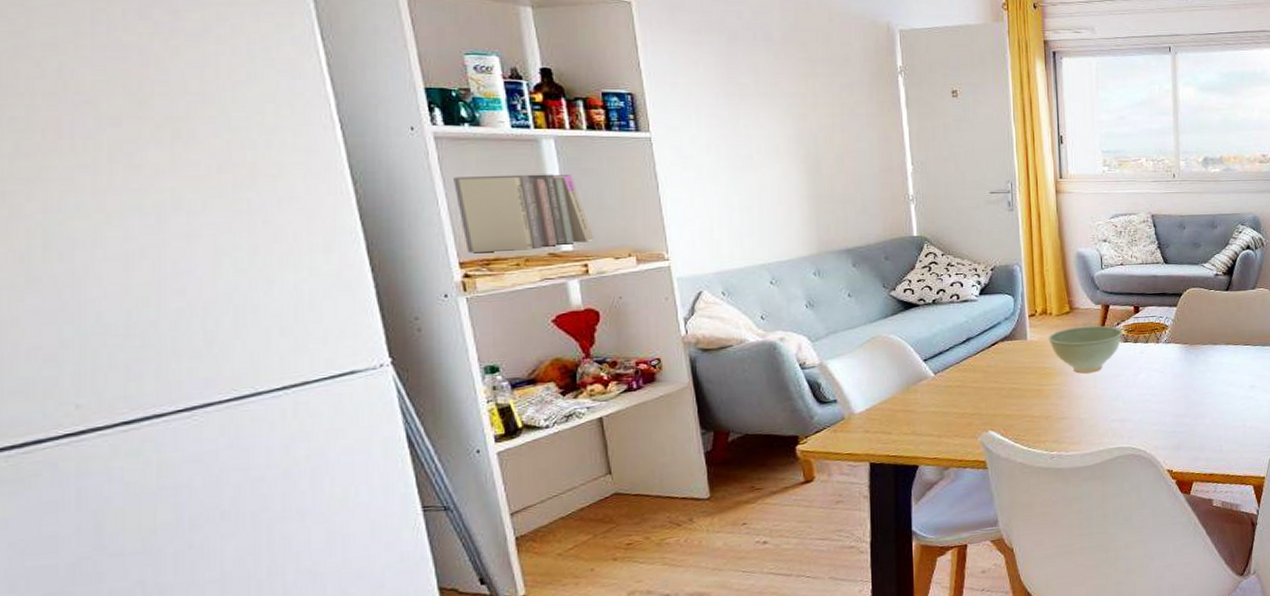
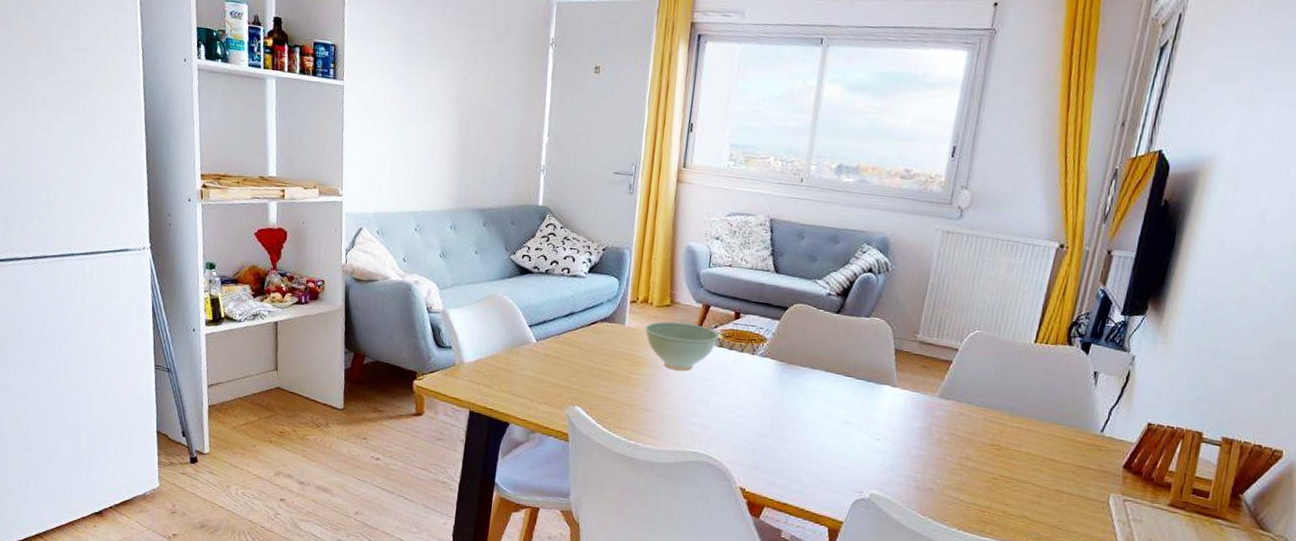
books: present [454,174,594,254] -> none [205,103,292,172]

